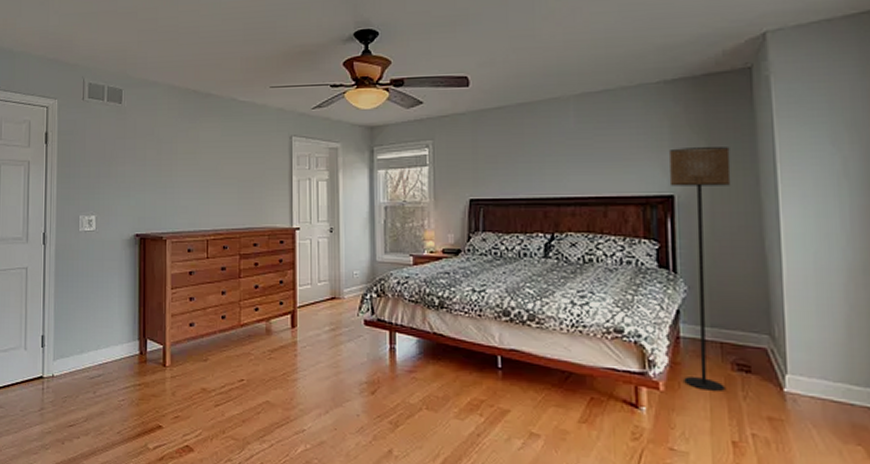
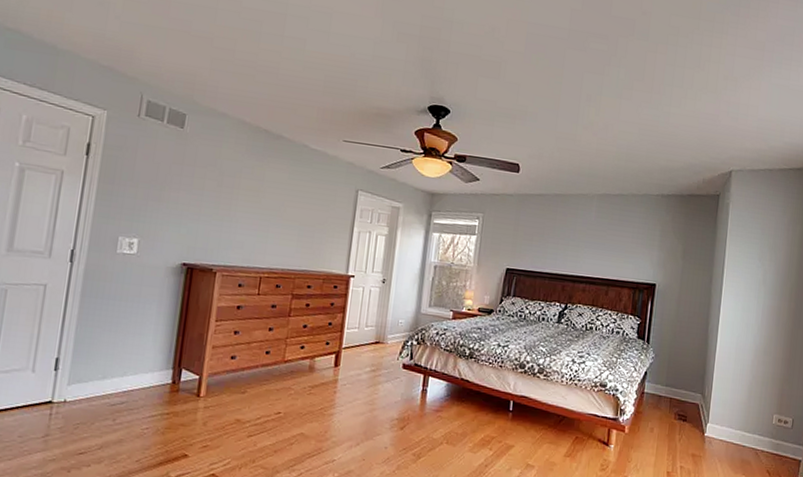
floor lamp: present [669,147,731,391] -> none [642,248,697,434]

